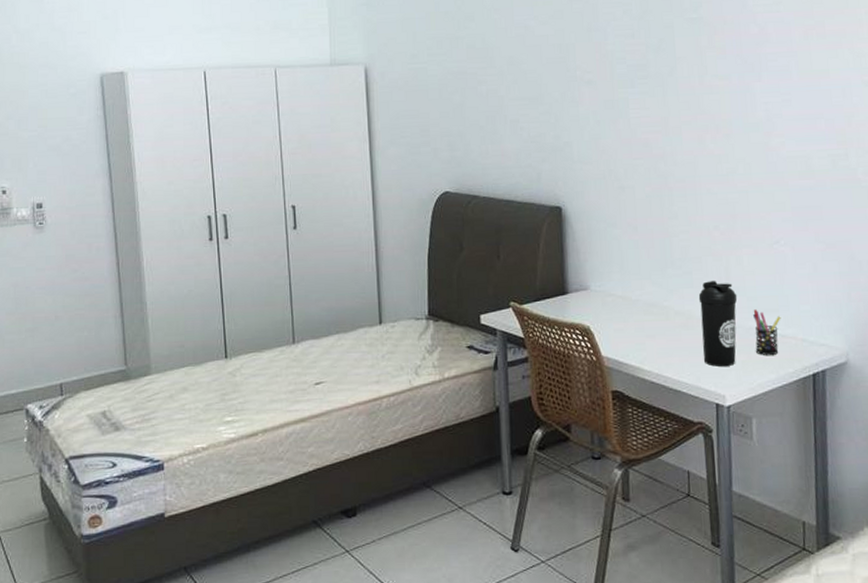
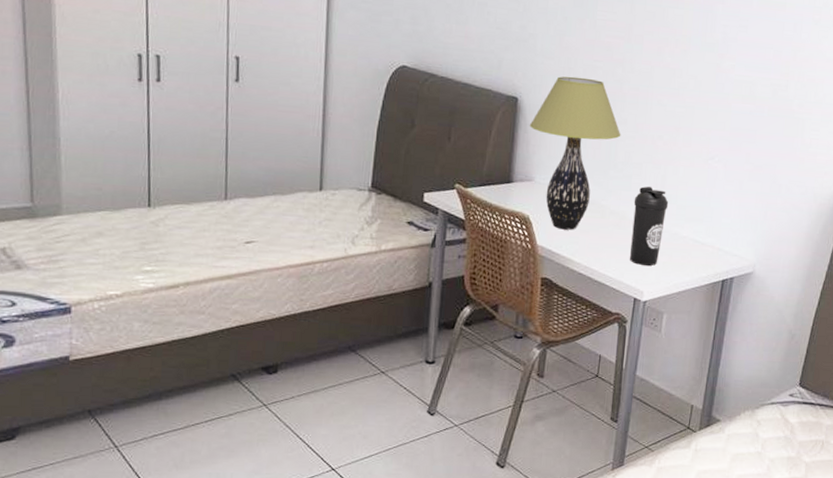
table lamp: none [576,177,674,337] -> present [529,76,621,230]
pen holder: present [753,309,781,355] -> none [677,217,704,260]

